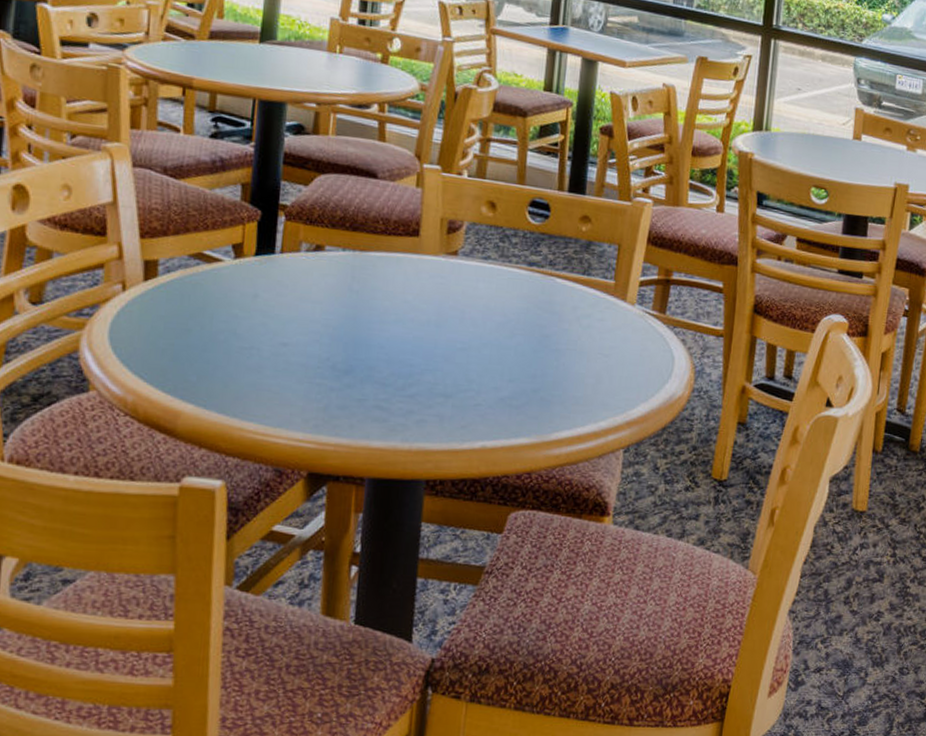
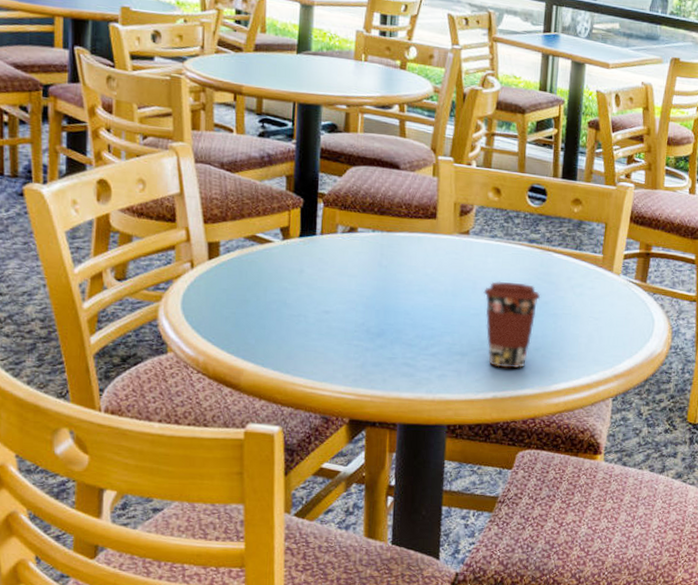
coffee cup: none [473,310,541,413] -> present [483,281,541,368]

